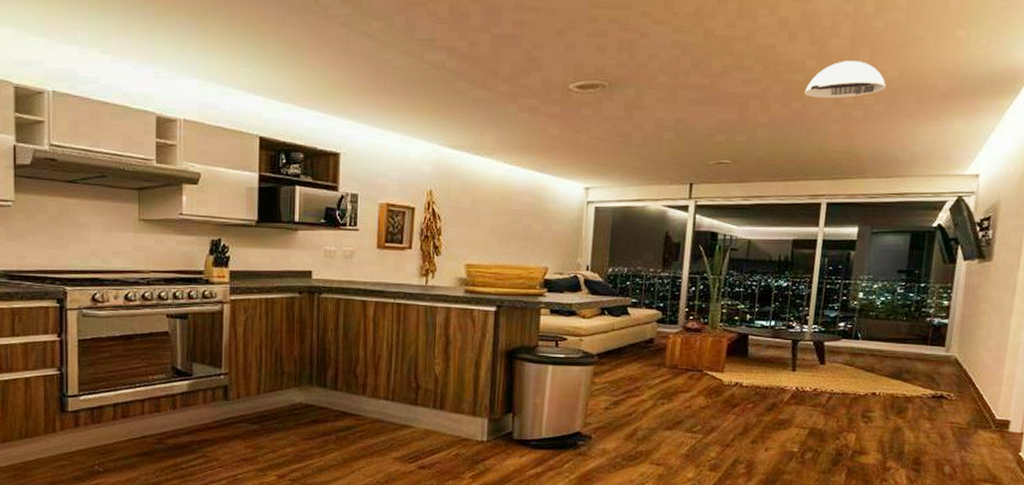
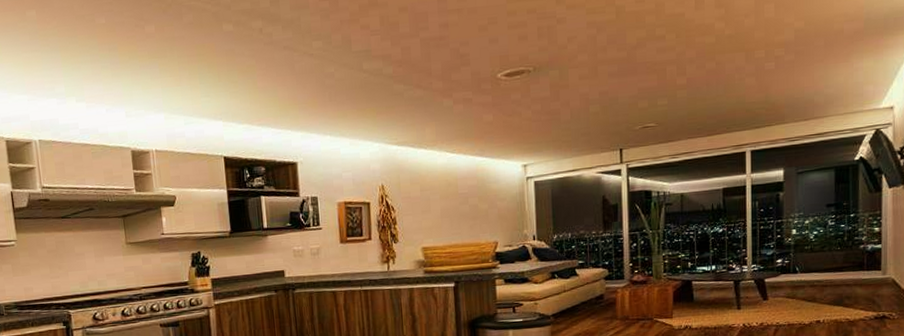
ceiling lamp: present [804,60,886,99] -> none [717,17,793,57]

